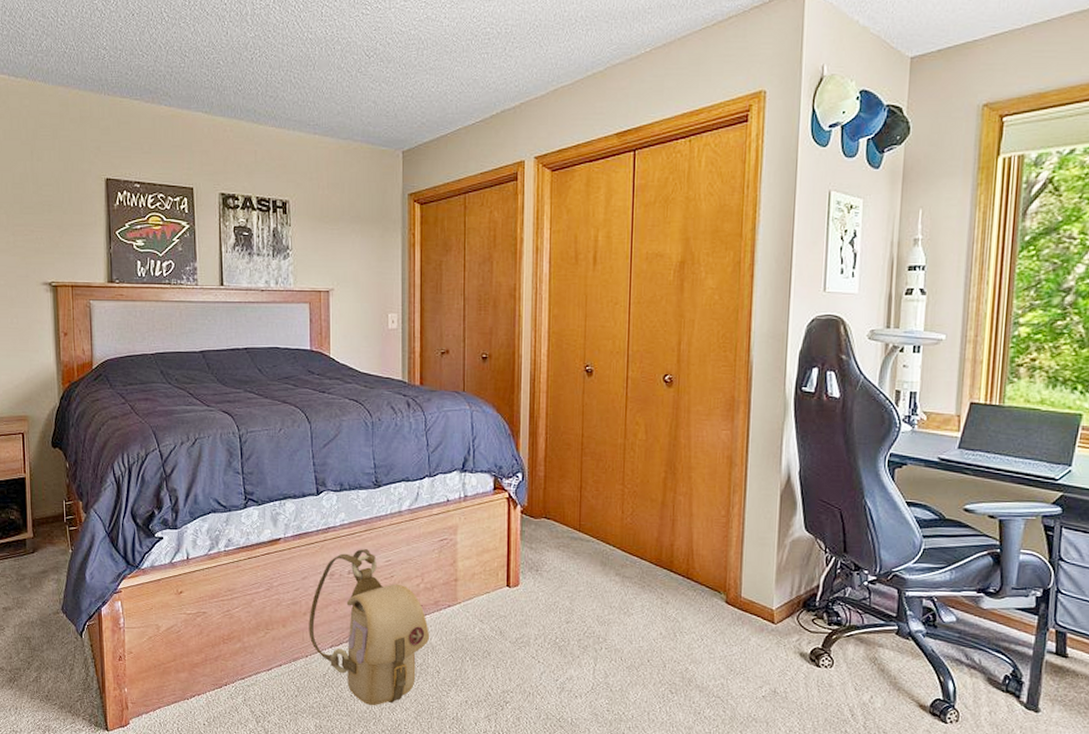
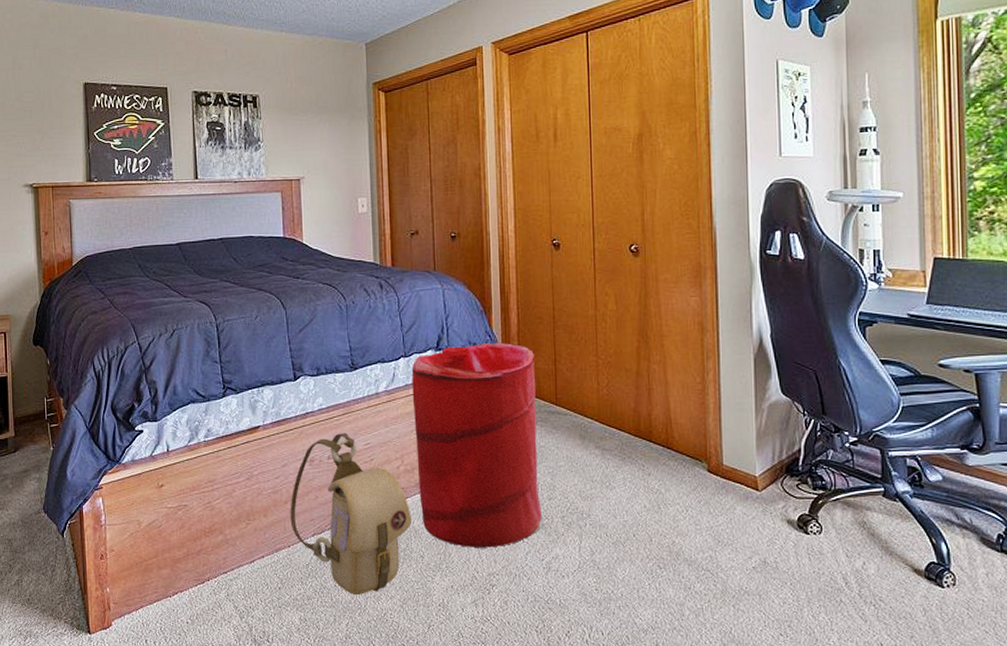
laundry hamper: none [435,466,561,666] -> present [411,342,543,548]

